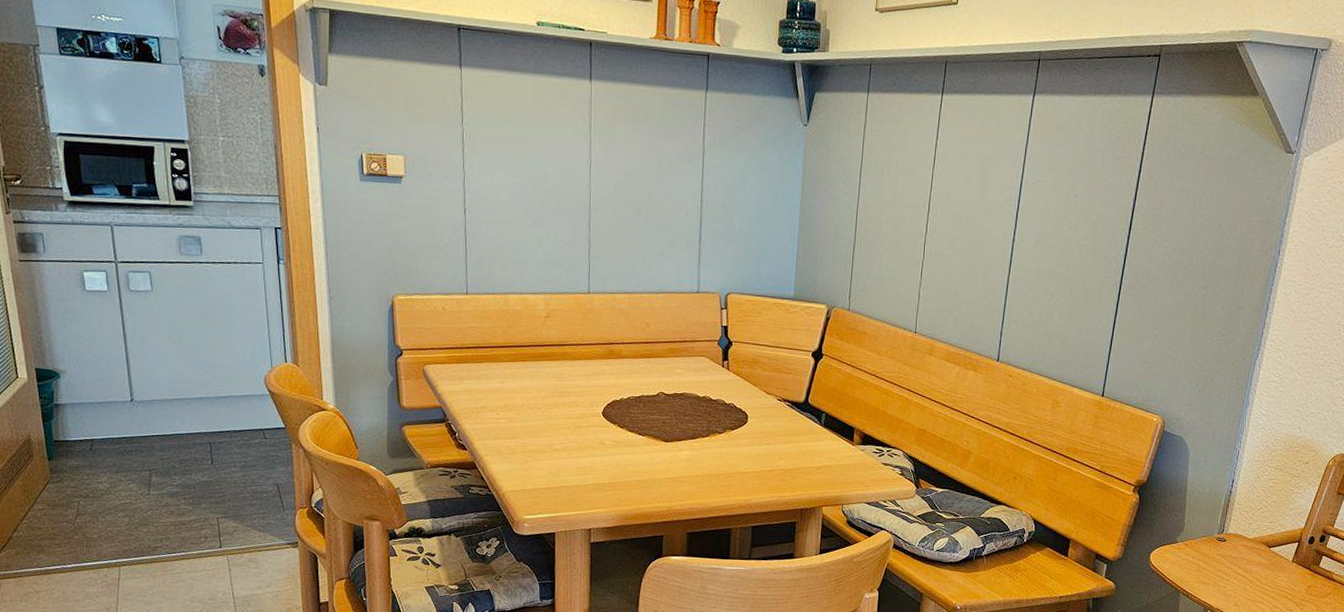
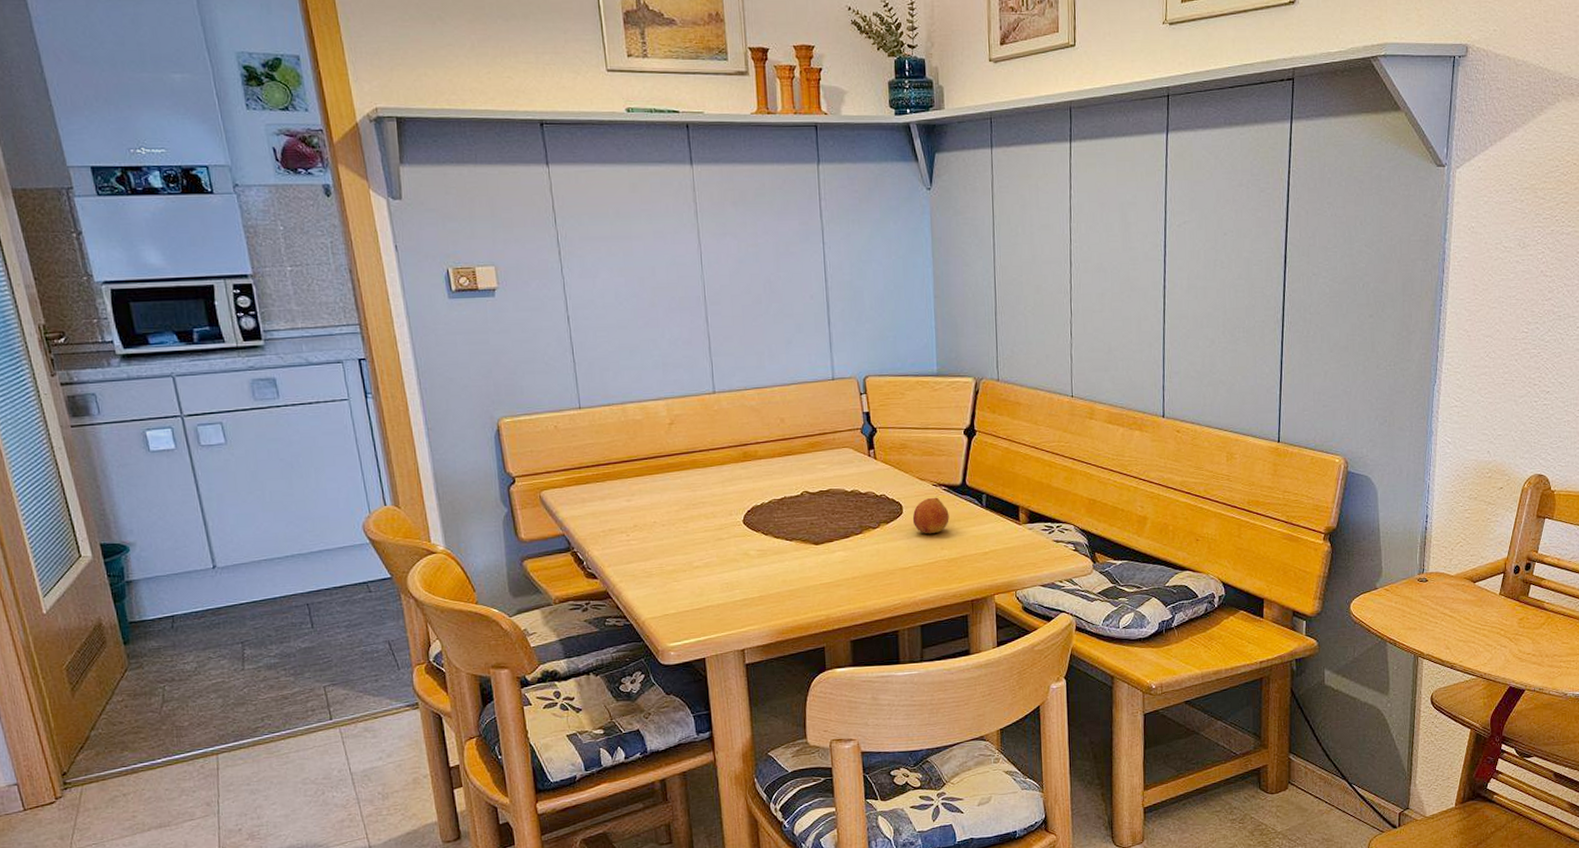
fruit: none [755,411,790,445] -> present [912,497,949,534]

